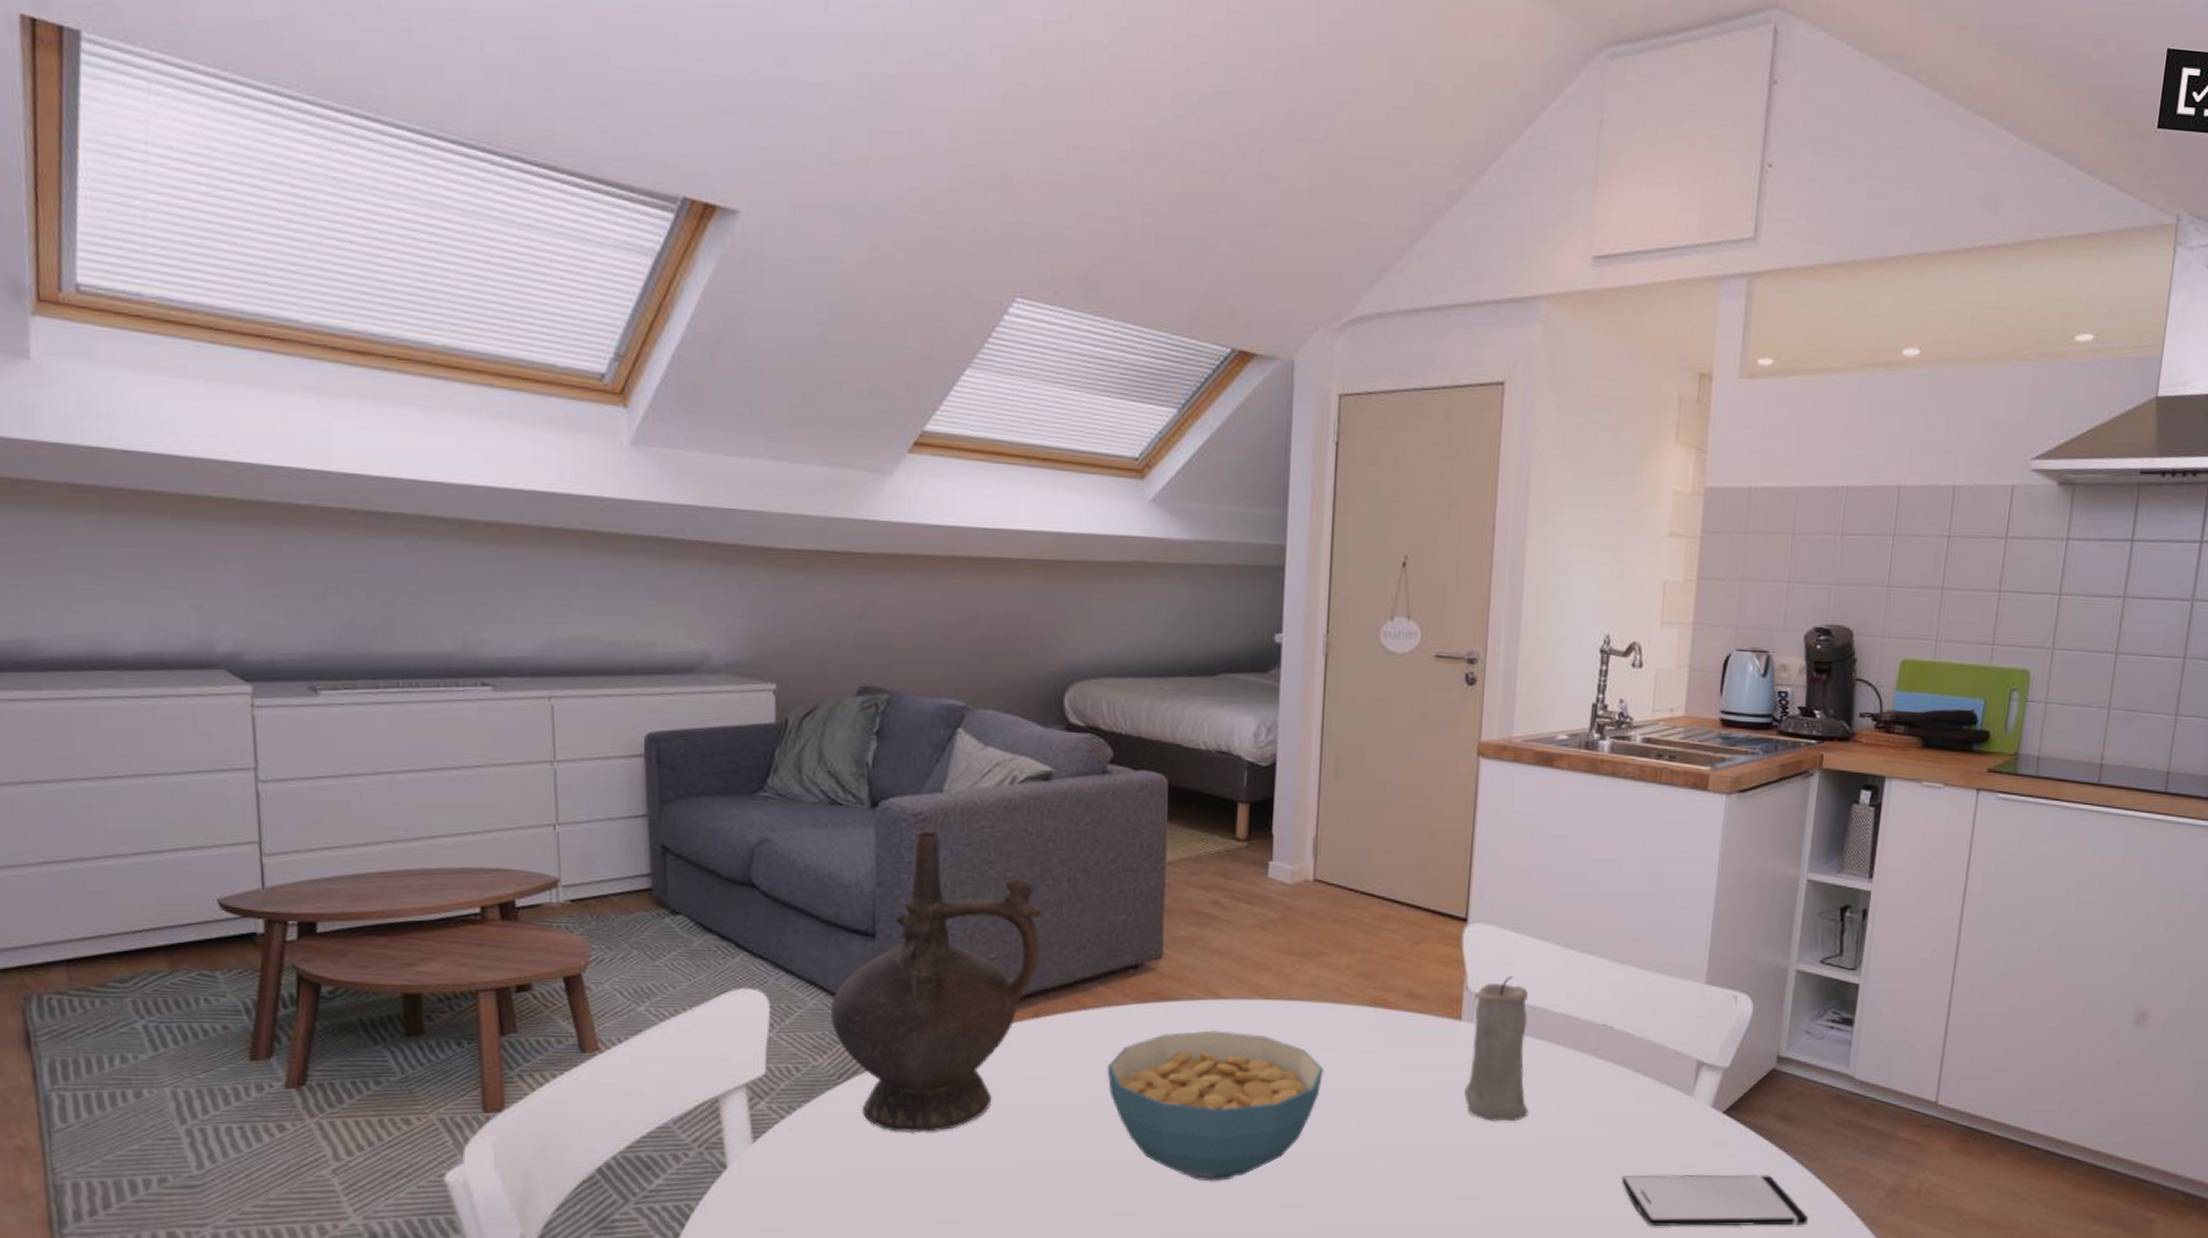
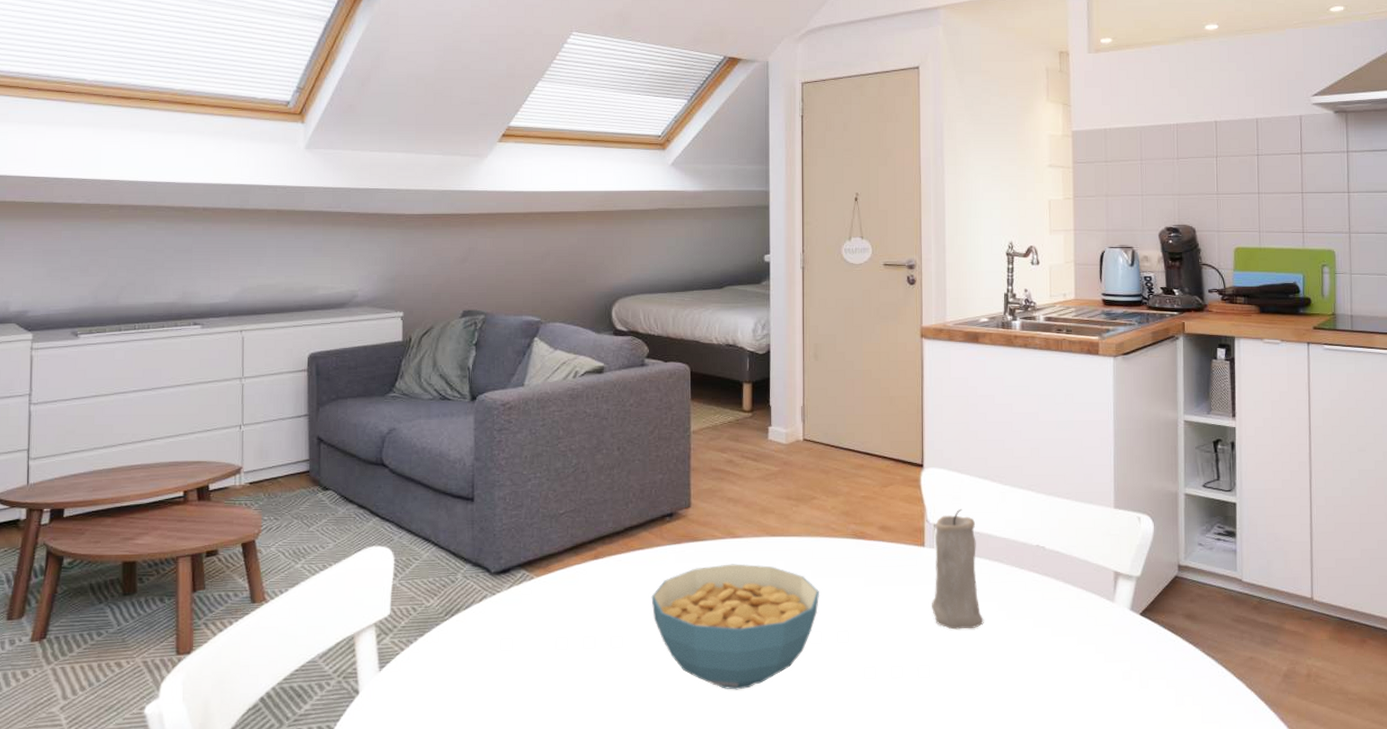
ceremonial vessel: present [831,831,1044,1132] -> none [440,417,600,658]
smartphone: present [1621,1174,1809,1227] -> none [1064,666,1221,714]

